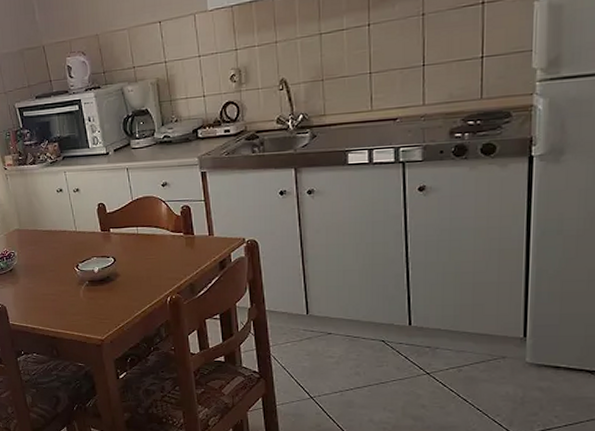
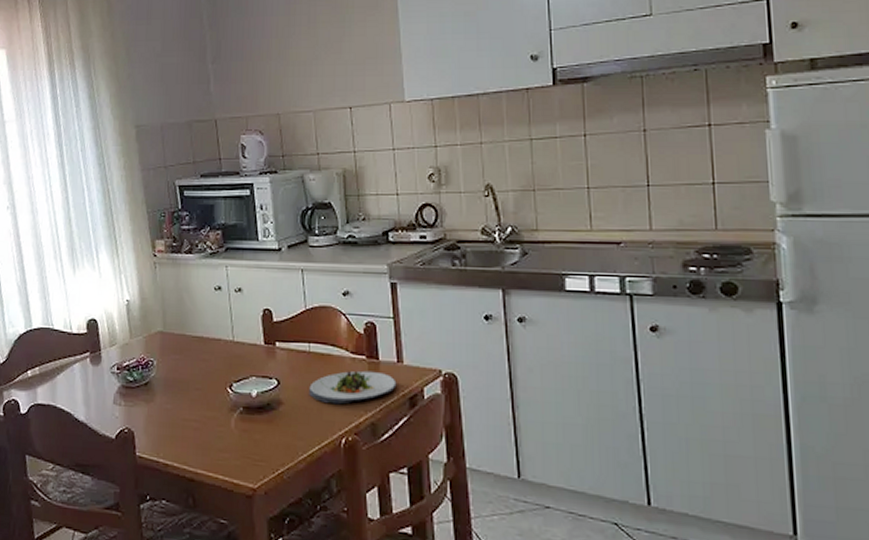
salad plate: none [139,244,209,273] -> present [309,370,397,405]

